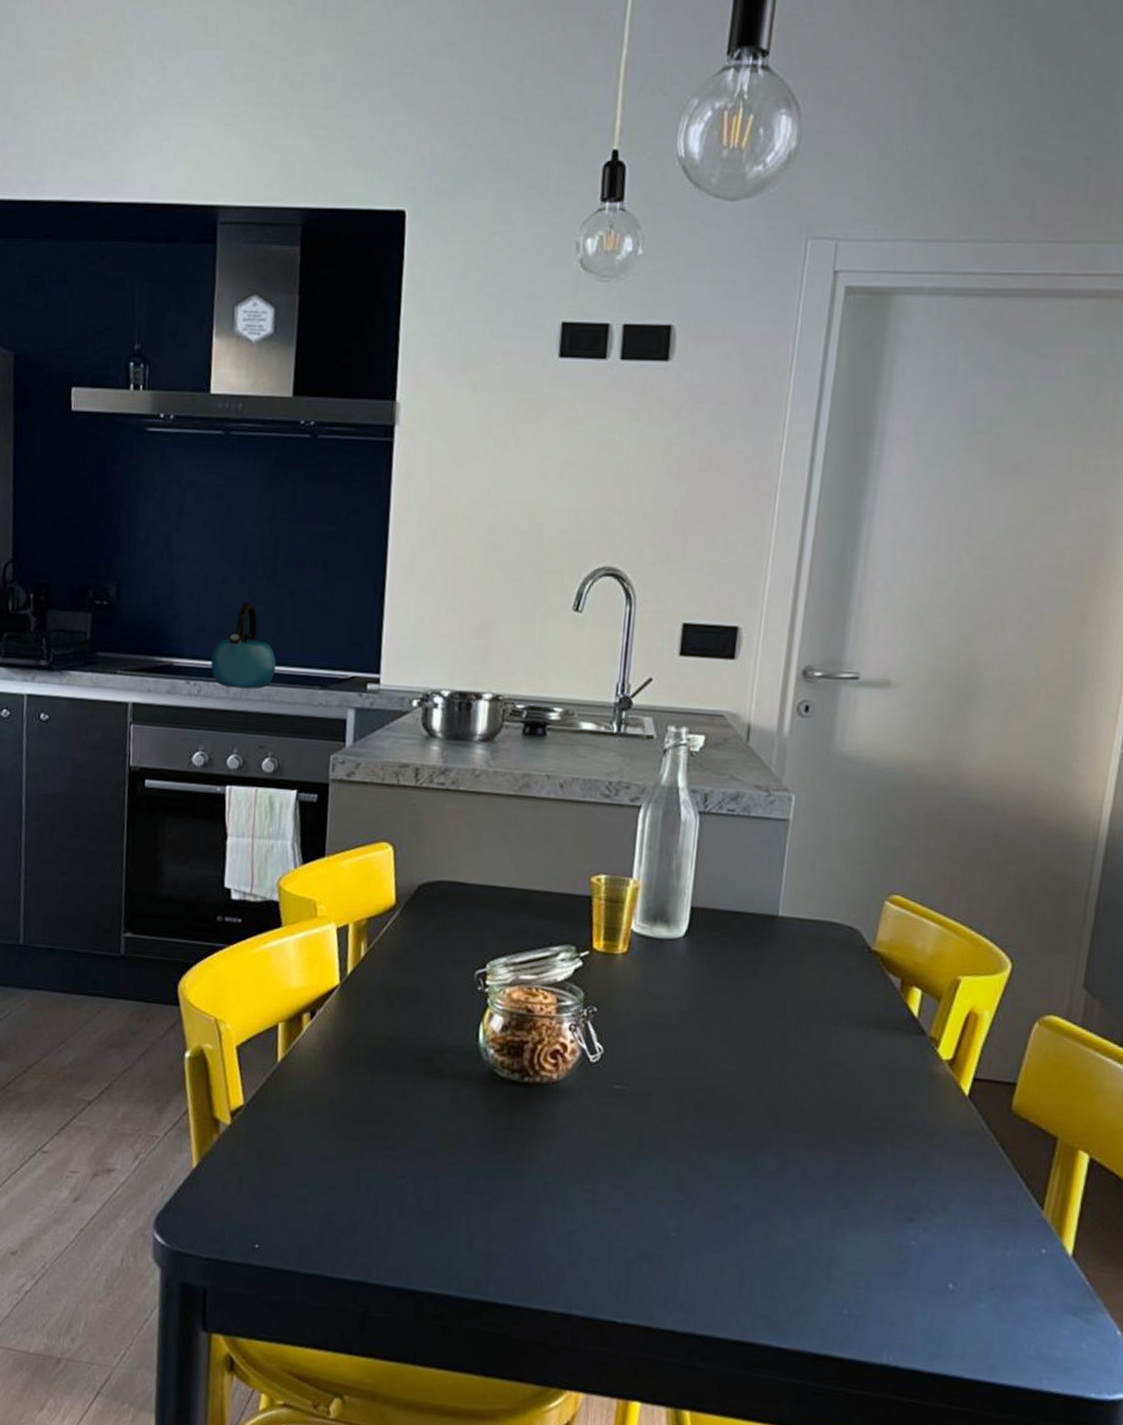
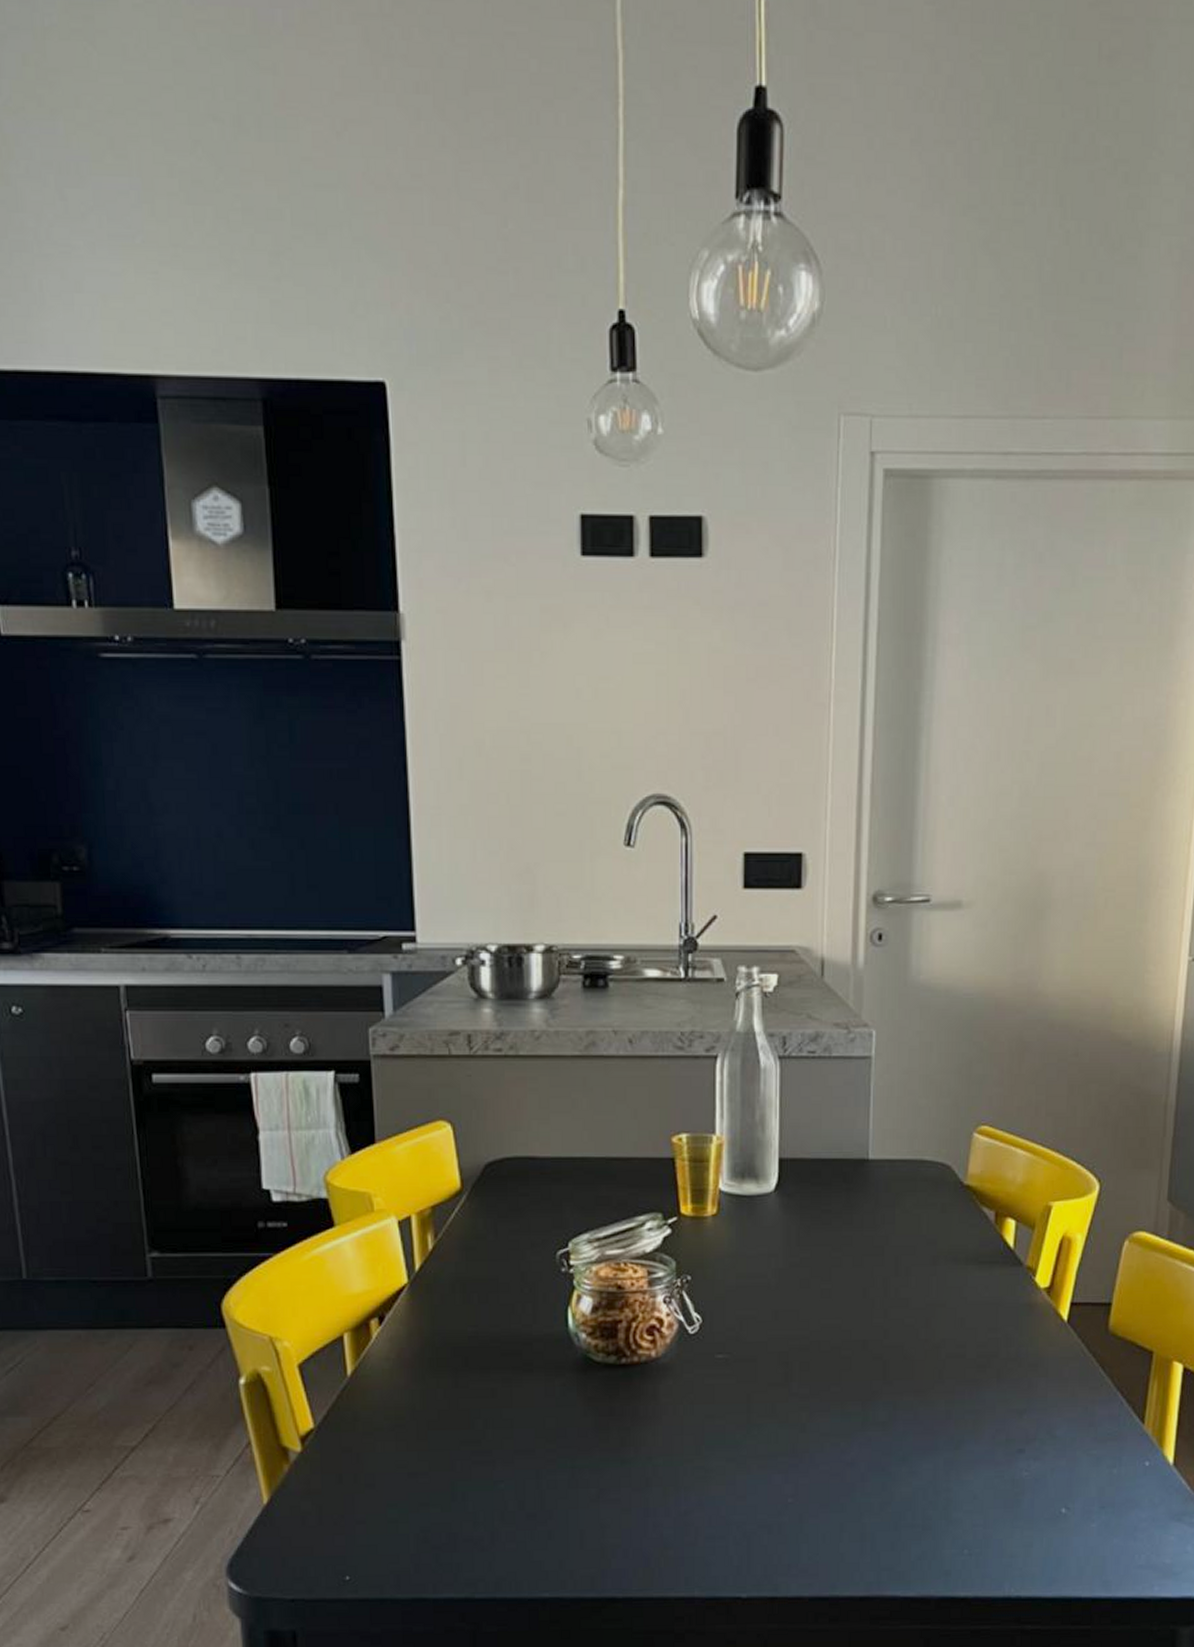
kettle: present [210,601,276,690] -> none [214,857,293,959]

